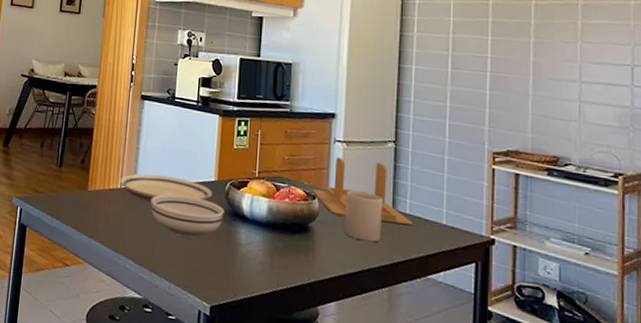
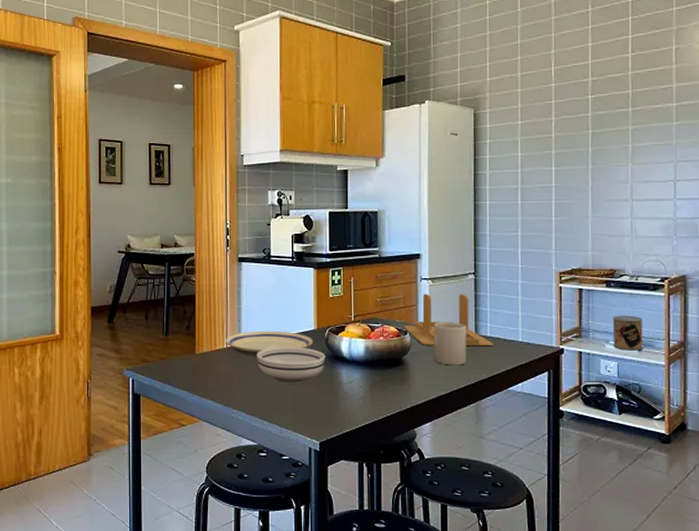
tin can: none [554,209,591,254] -> present [613,315,643,351]

